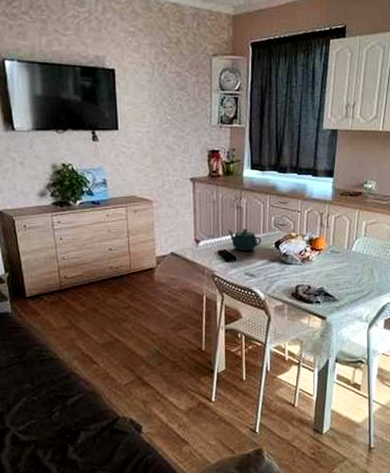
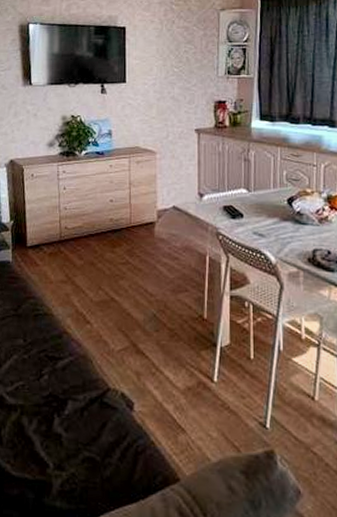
teapot: present [228,228,262,251] -> none [235,182,272,207]

